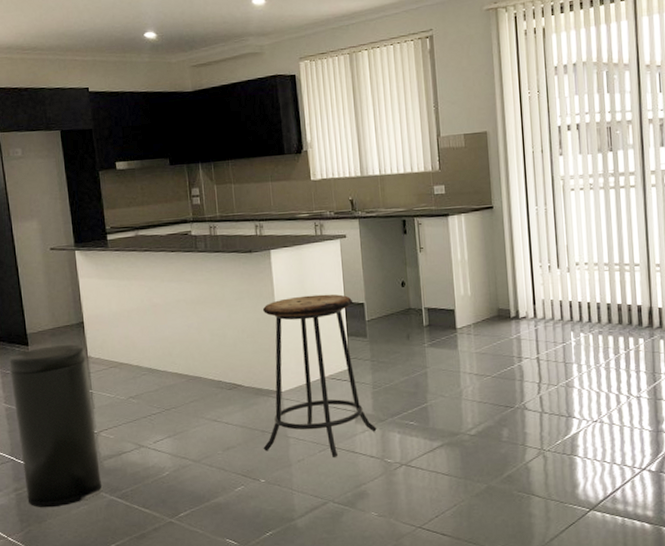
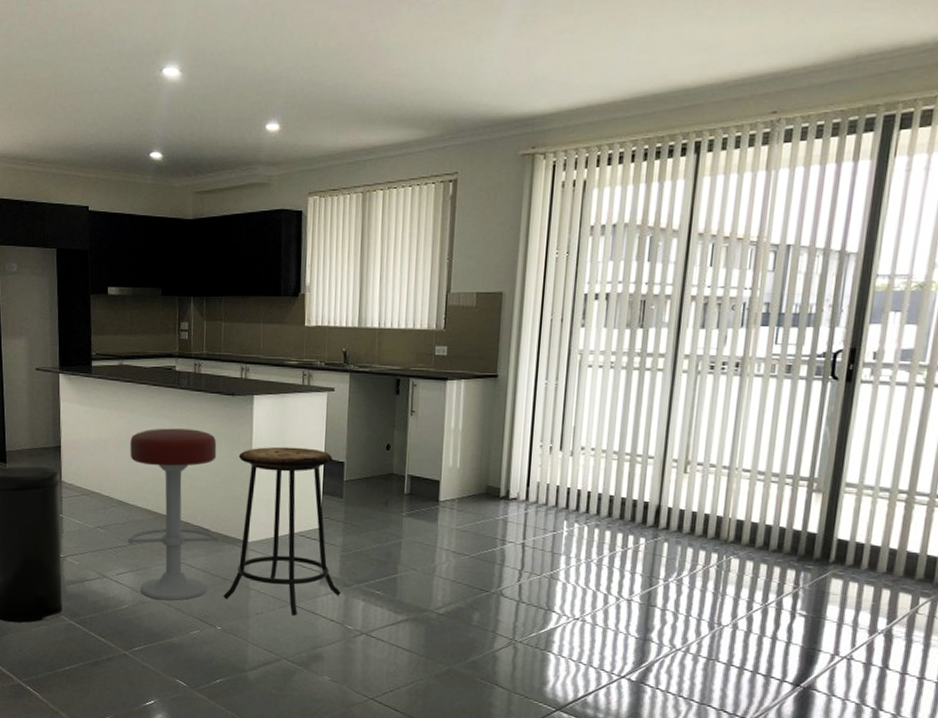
bar stool: none [154,289,253,462] -> present [127,428,219,601]

